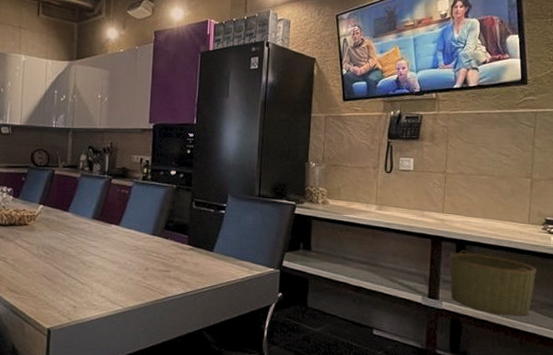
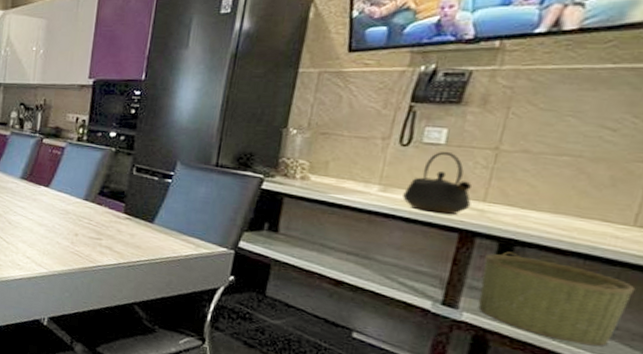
kettle: none [392,176,435,224] -> present [402,152,472,214]

